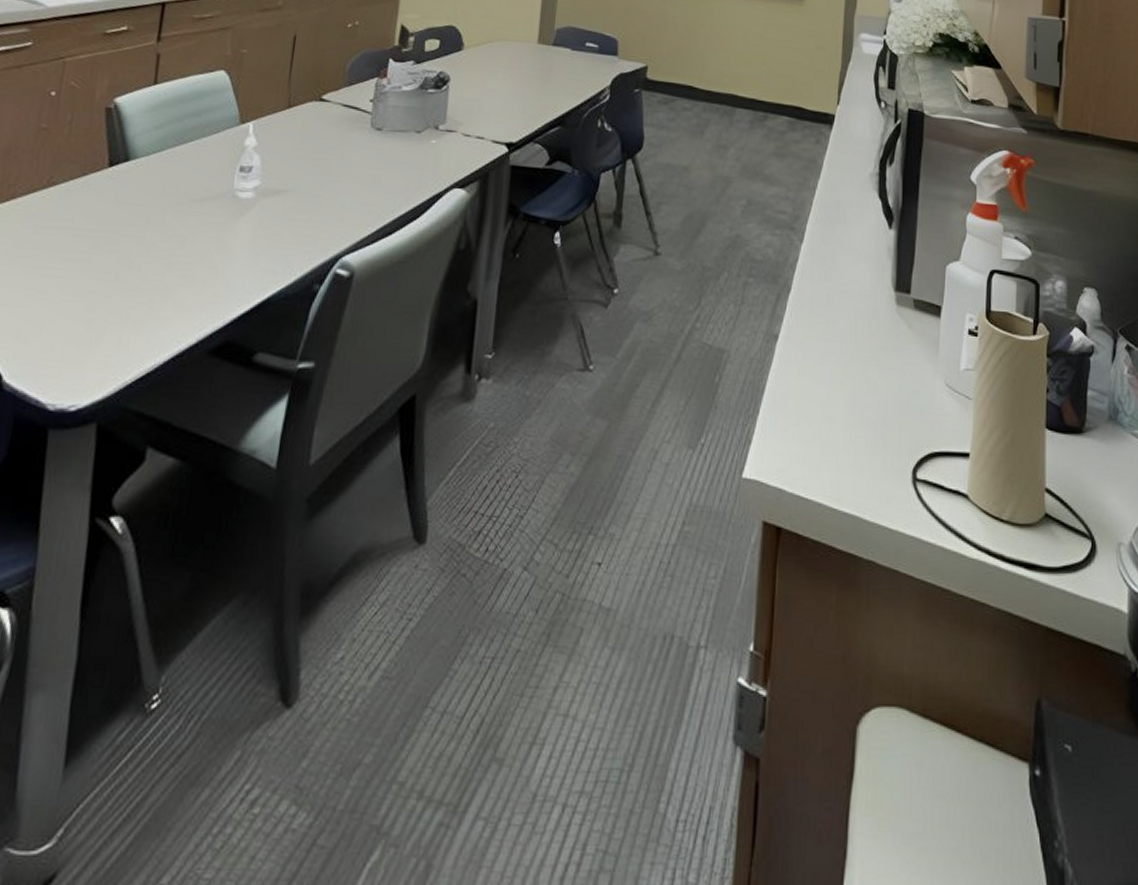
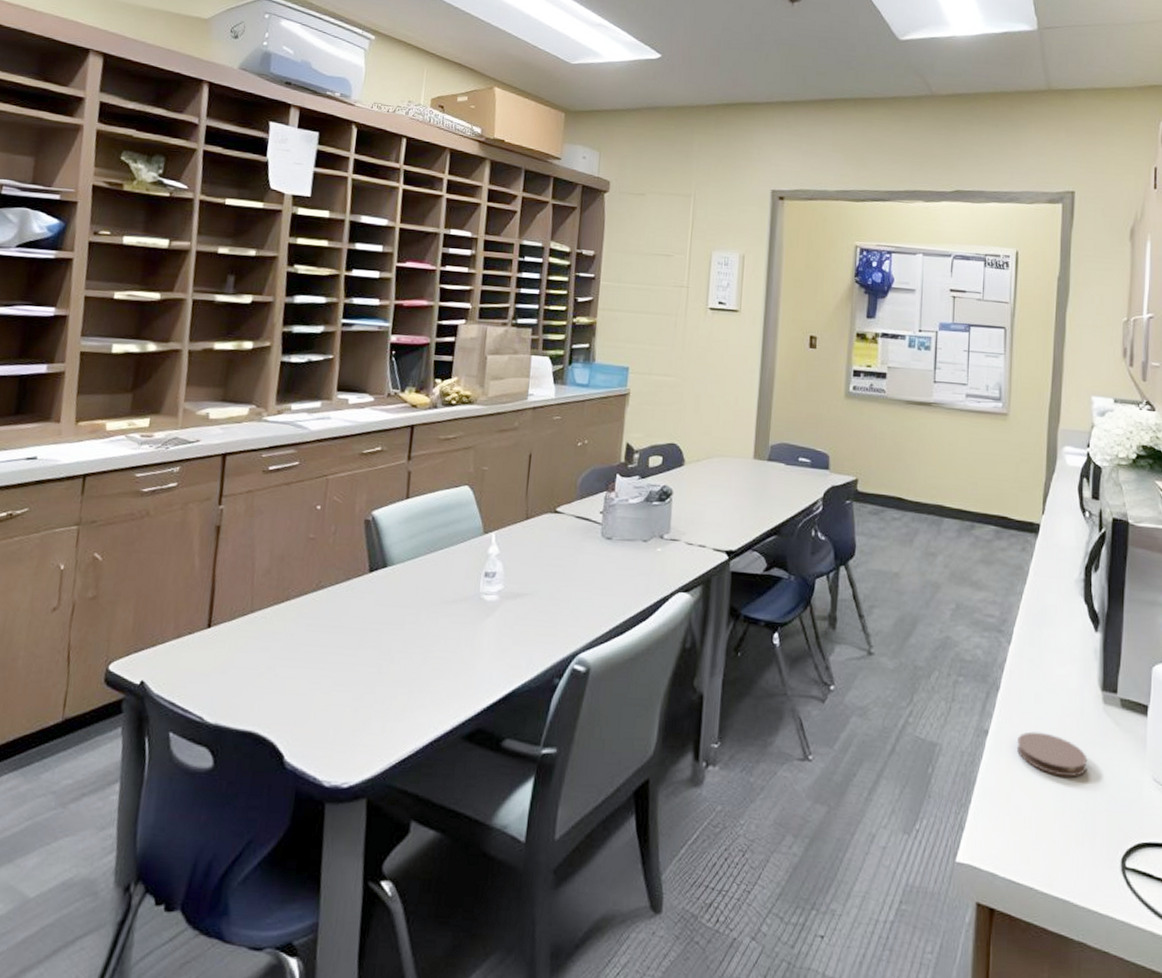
coaster: none [808,335,880,384] -> present [1017,731,1088,777]

